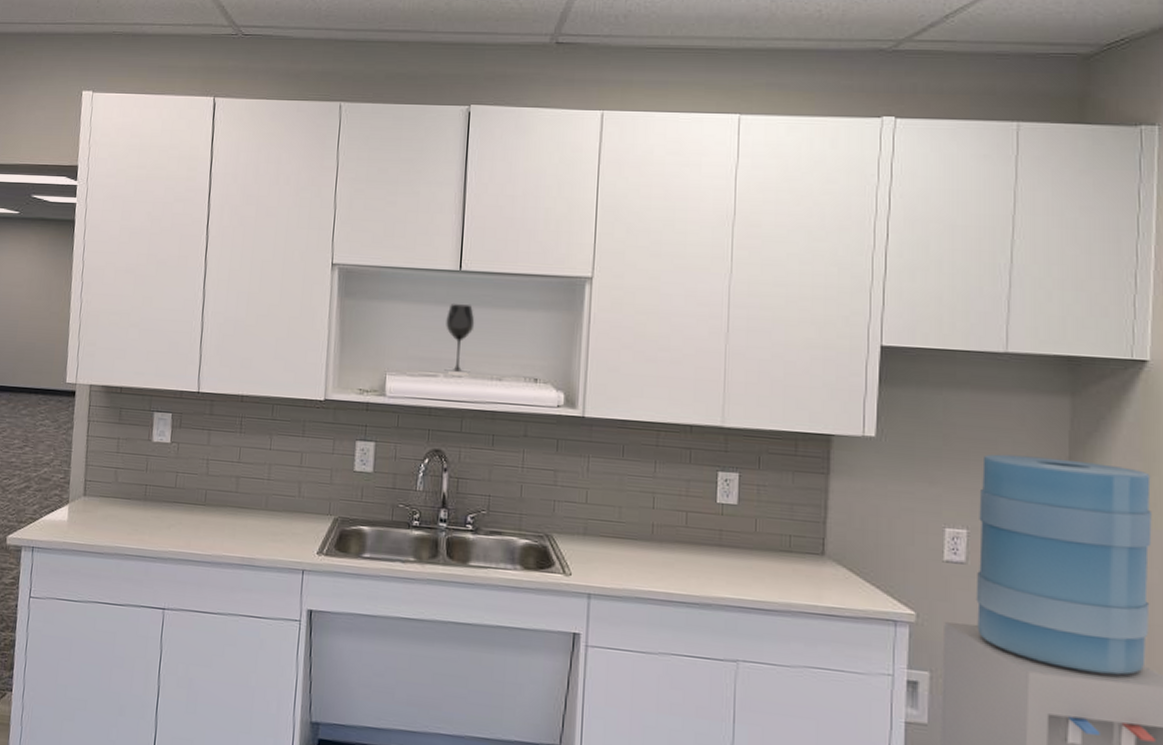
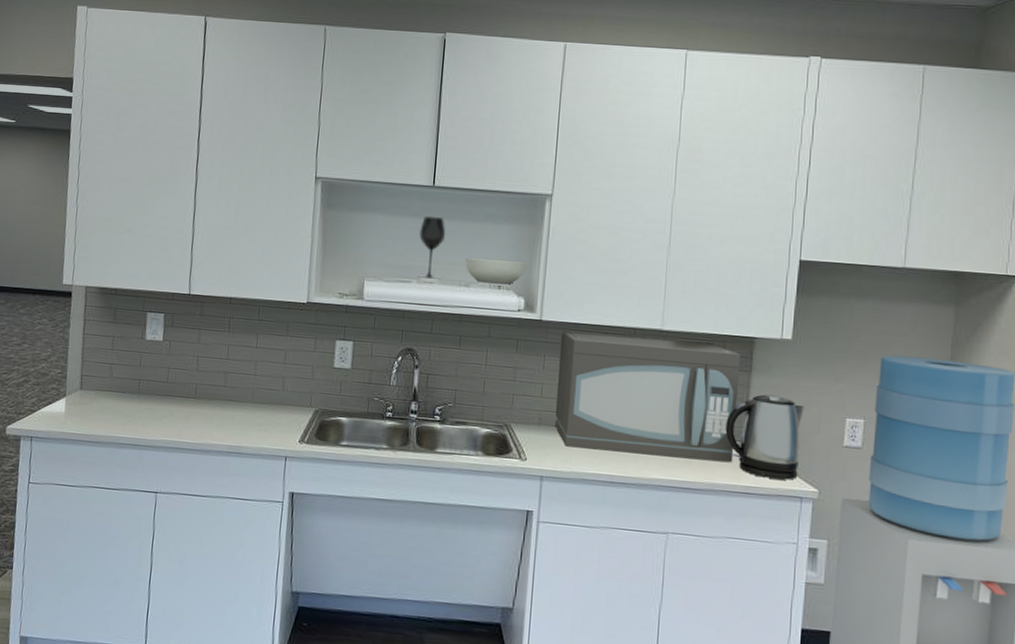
bowl: none [496,348,566,378] -> present [465,258,527,285]
microwave: none [603,429,816,580] -> present [555,331,741,463]
kettle: none [801,500,894,601] -> present [725,394,804,480]

